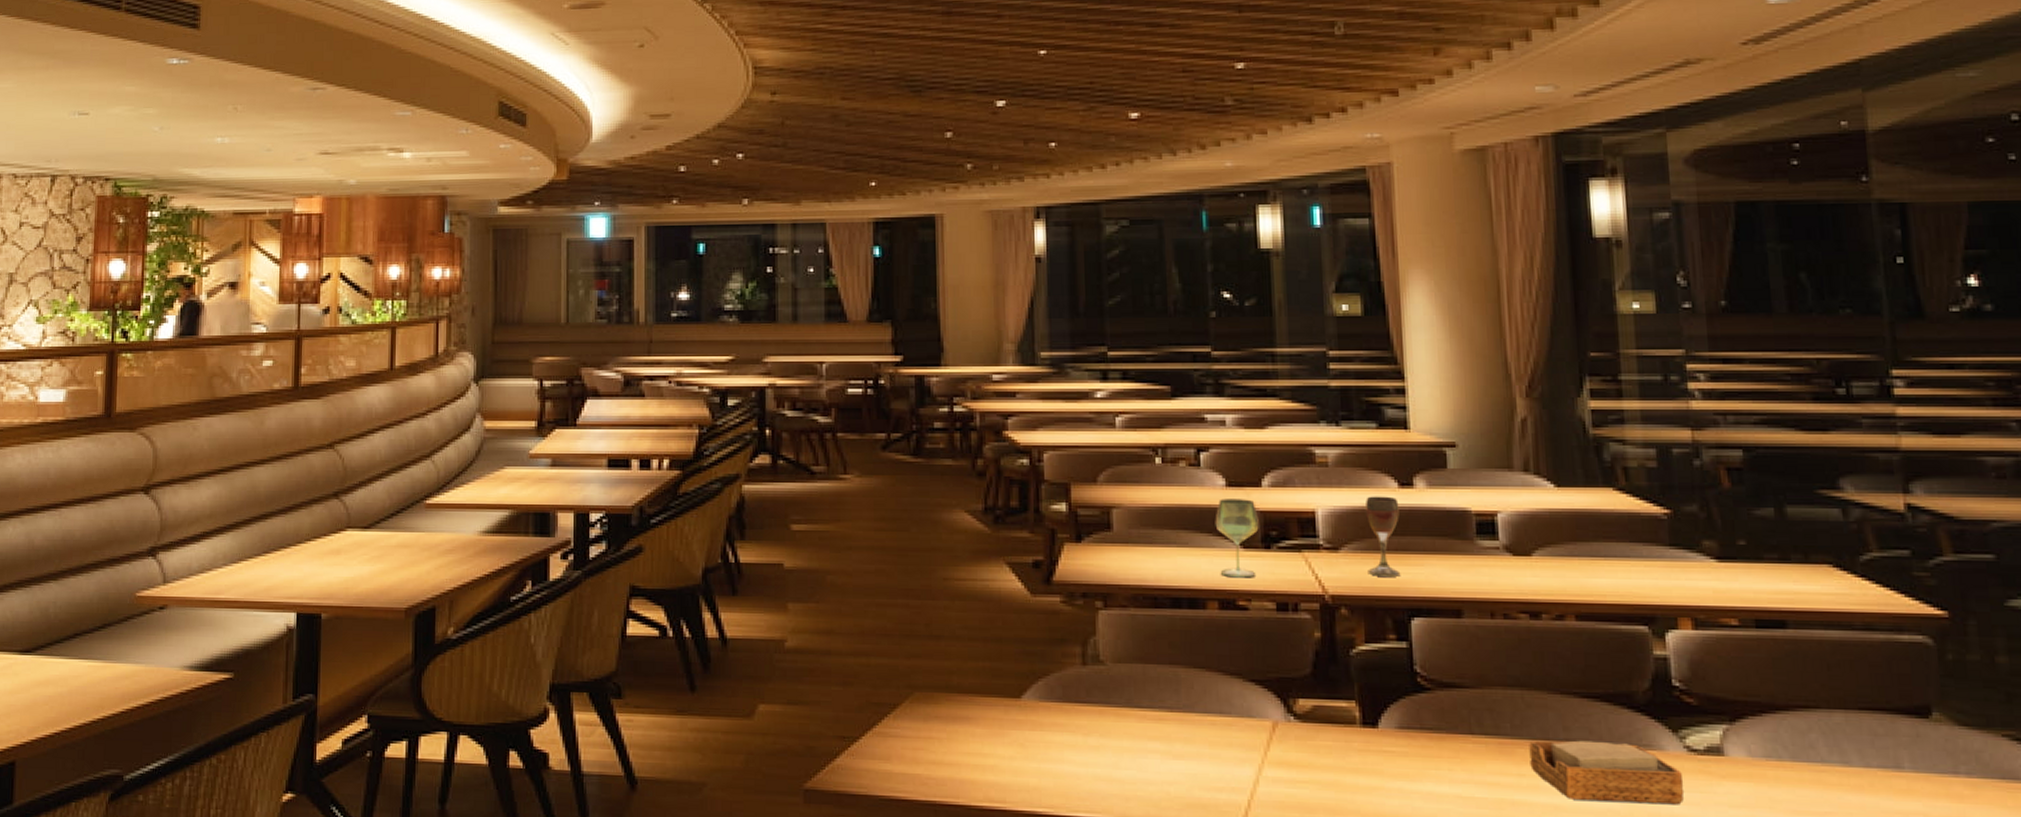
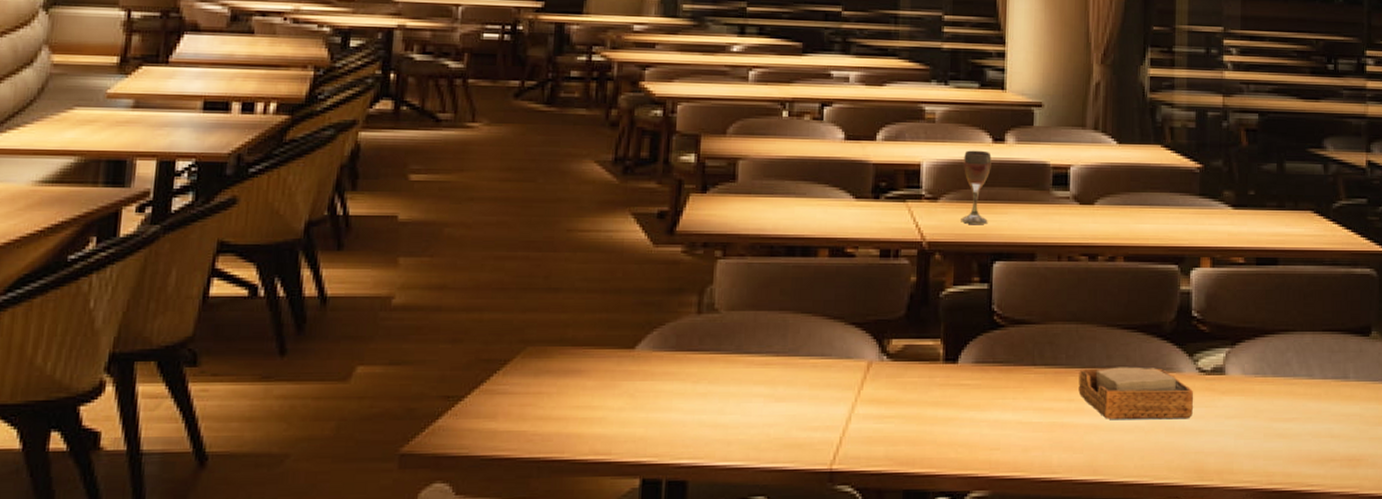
wine glass: present [1215,499,1259,578] -> none [832,151,871,227]

